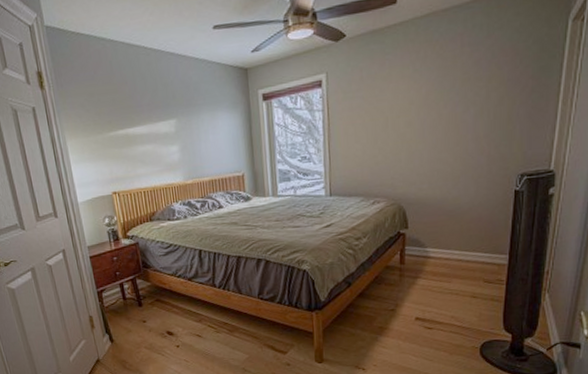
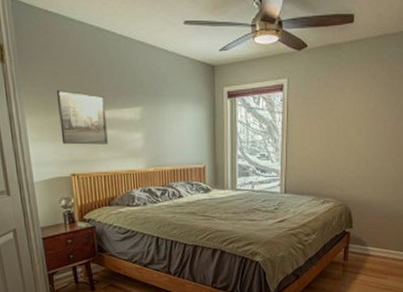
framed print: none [93,109,146,163] -> present [56,90,108,145]

